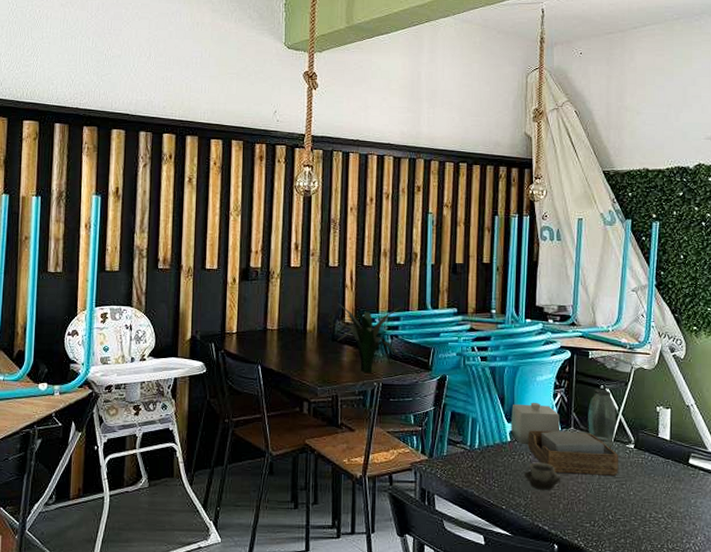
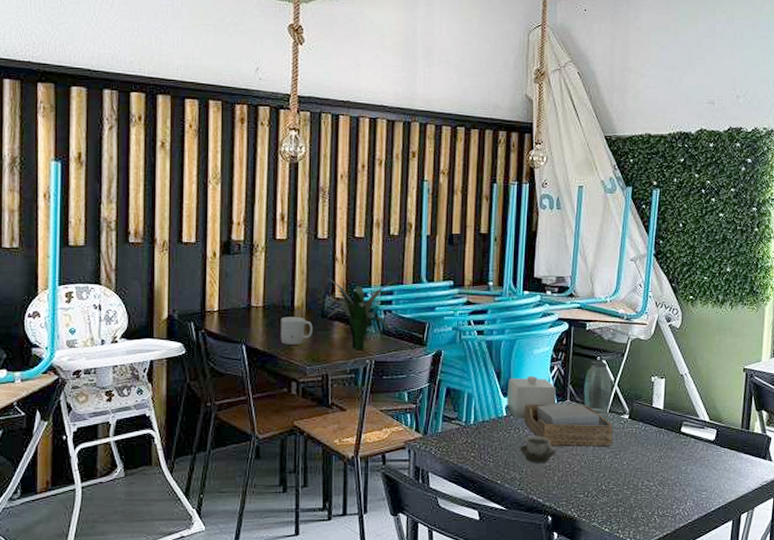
mug: none [293,339,325,366] -> present [280,316,314,345]

